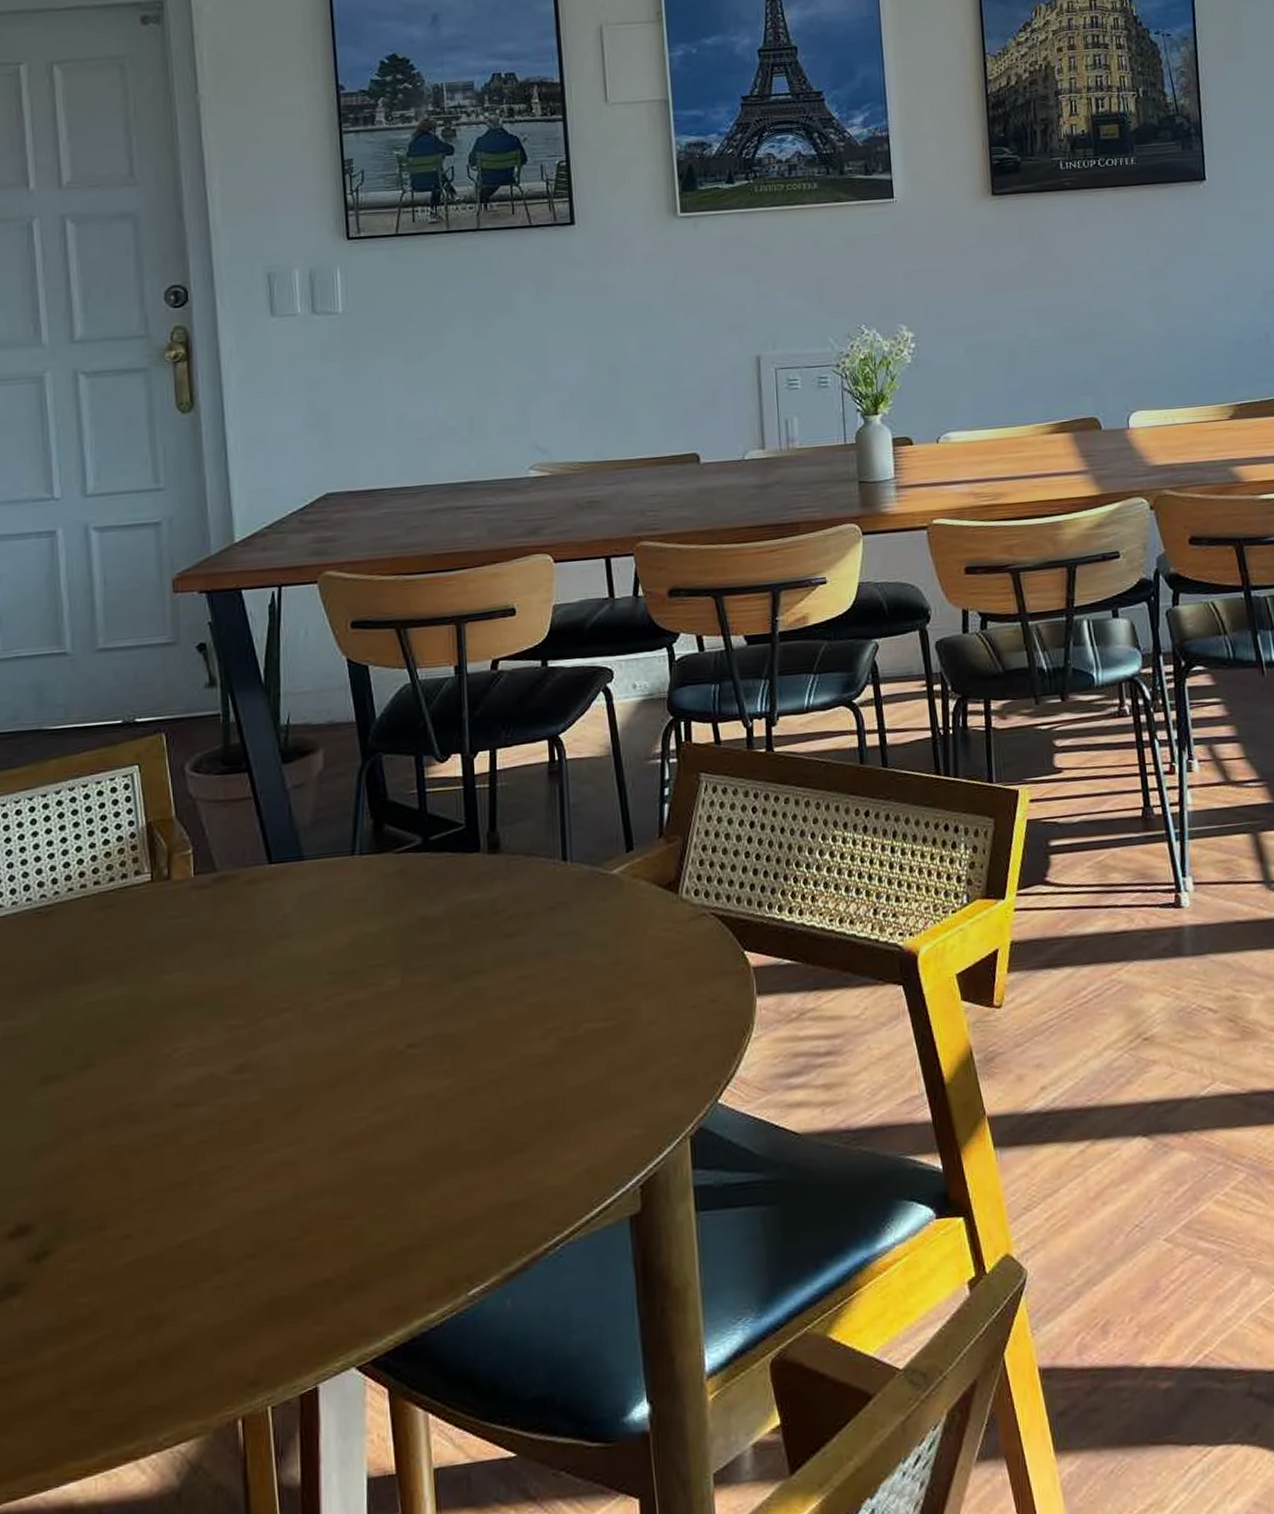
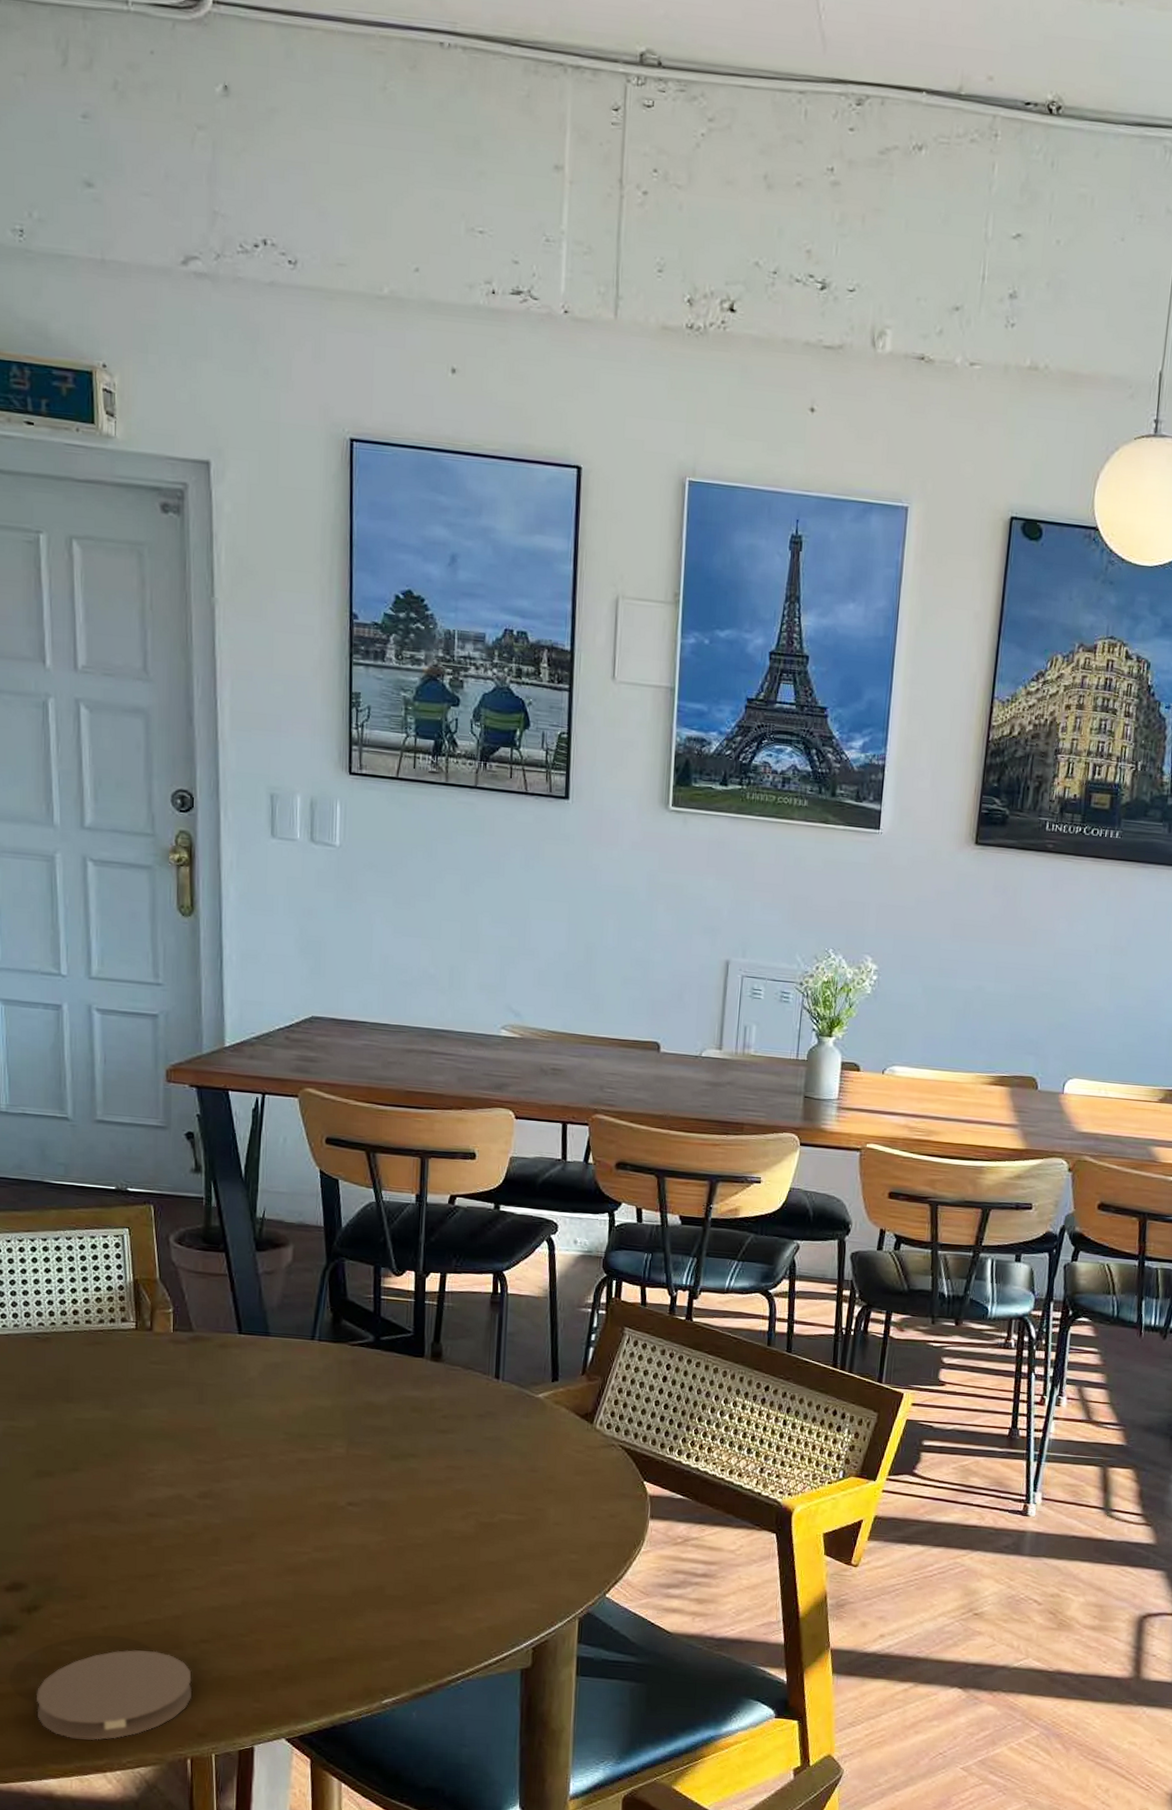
coaster: none [50,1281,238,1421] -> present [37,1649,192,1740]

